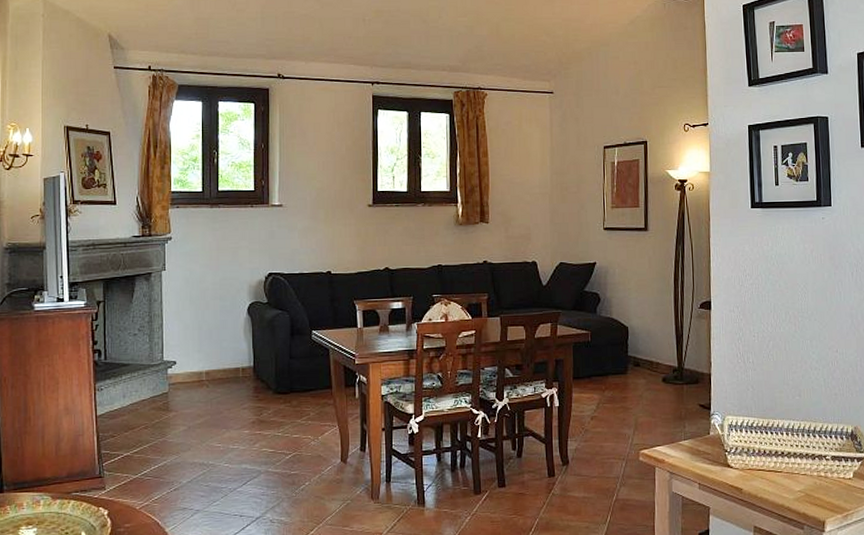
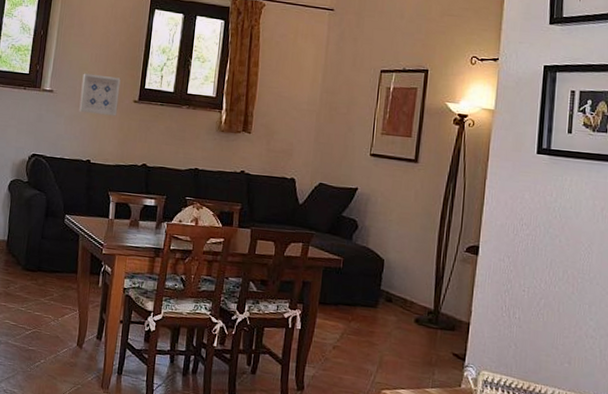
wall art: none [312,182,353,224] -> present [79,73,121,116]

